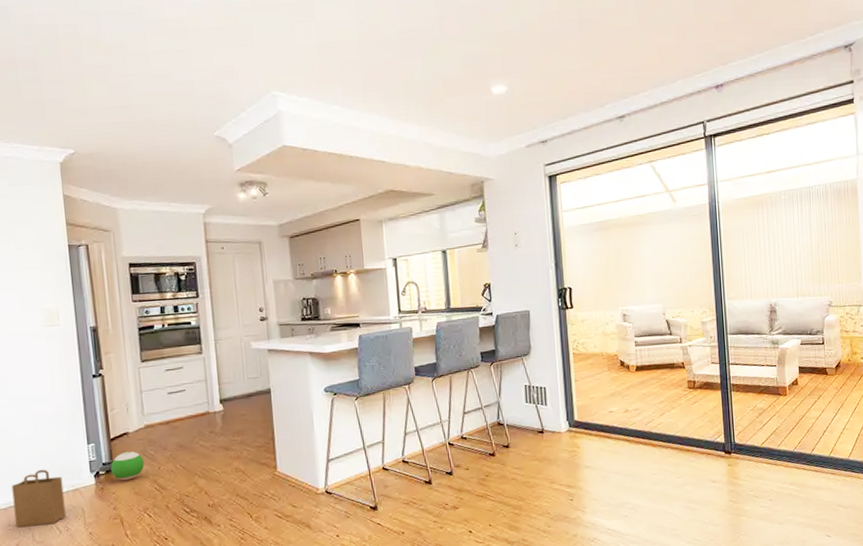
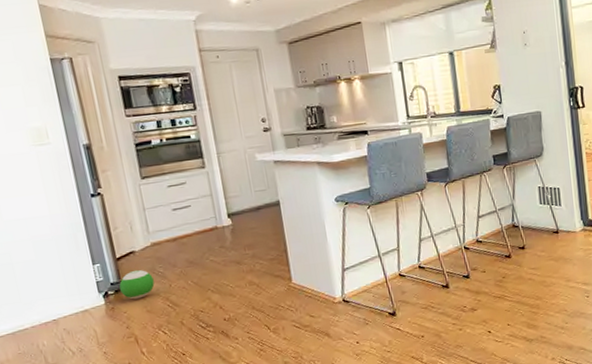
shopping bag: present [11,469,66,528] -> none [17,292,78,351]

